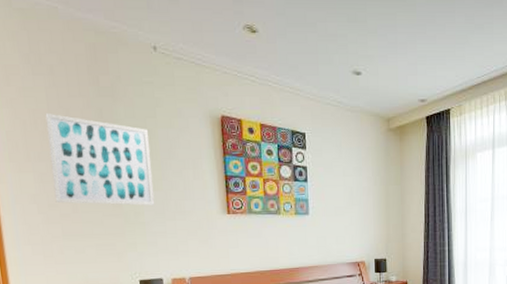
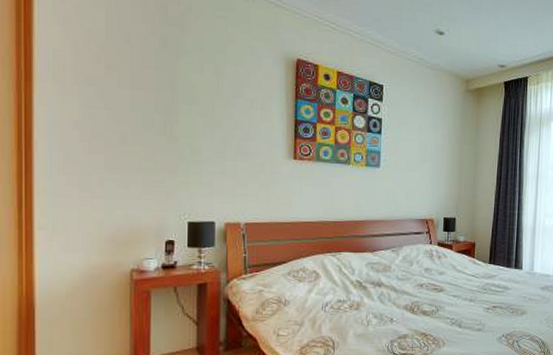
wall art: present [45,112,155,206] -> none [101,35,217,143]

